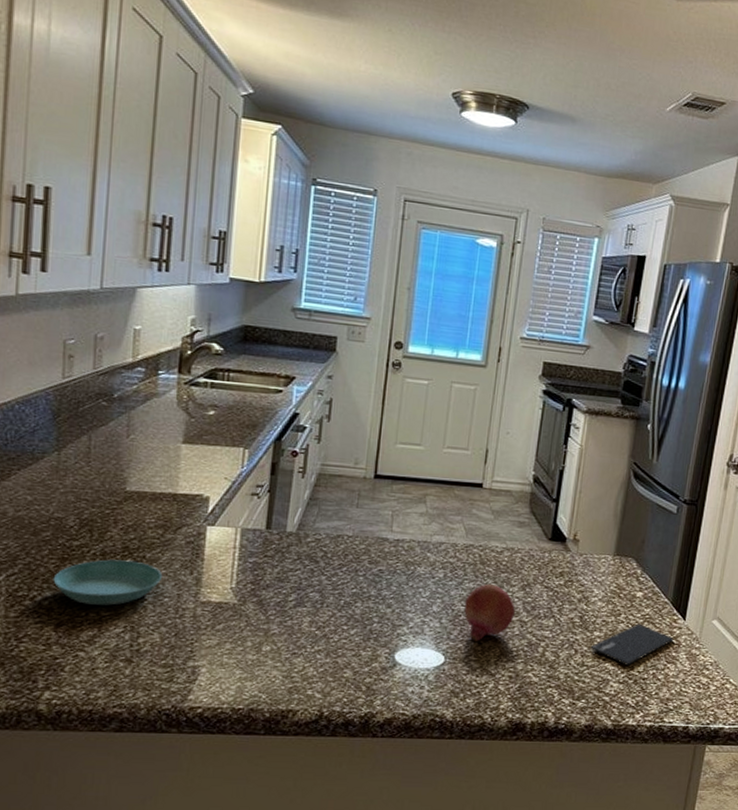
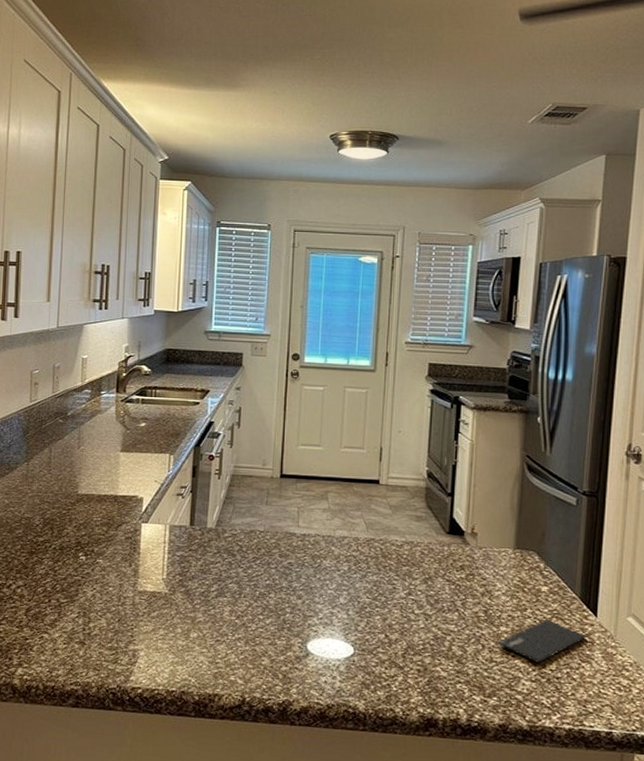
saucer: present [53,559,163,606] -> none [24,553,108,594]
fruit: present [464,583,515,641] -> none [370,576,419,634]

